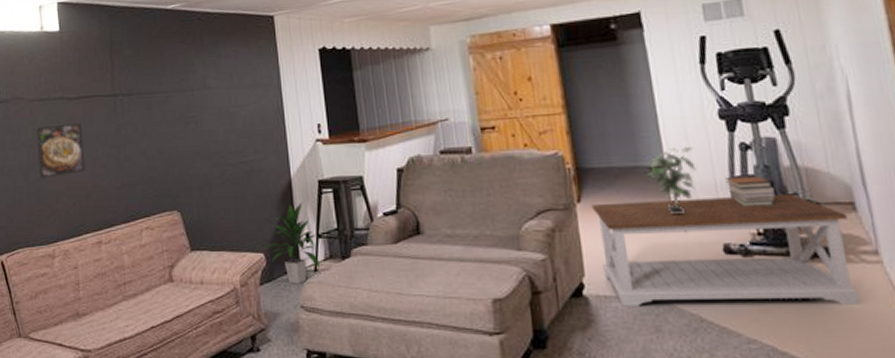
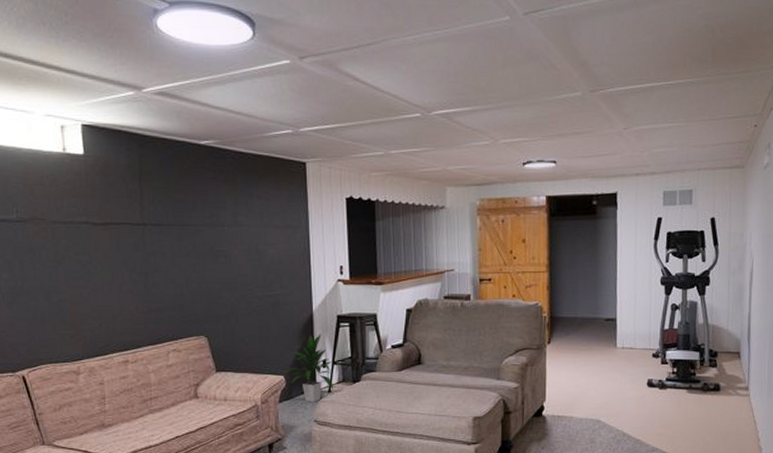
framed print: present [35,122,85,179] -> none [57,247,112,300]
coffee table: present [591,193,861,307] -> none [558,344,733,425]
potted plant: present [647,146,696,215] -> none [603,304,639,357]
book stack: present [725,175,775,207] -> none [657,329,689,352]

